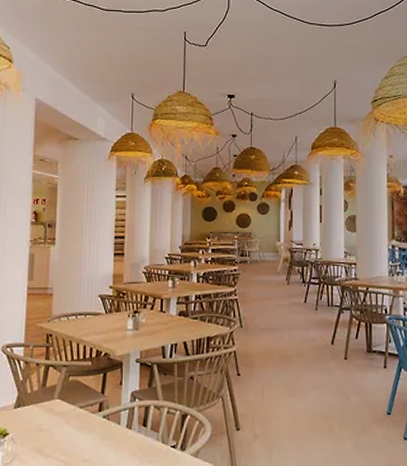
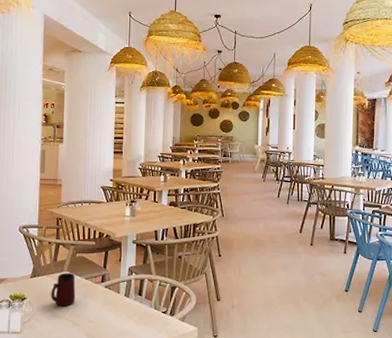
mug: none [38,401,68,443] -> present [51,273,76,306]

